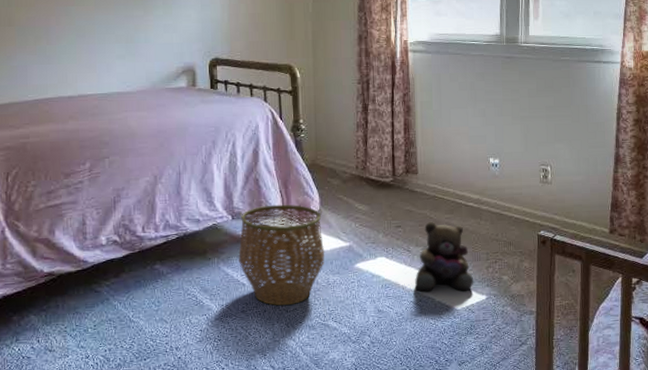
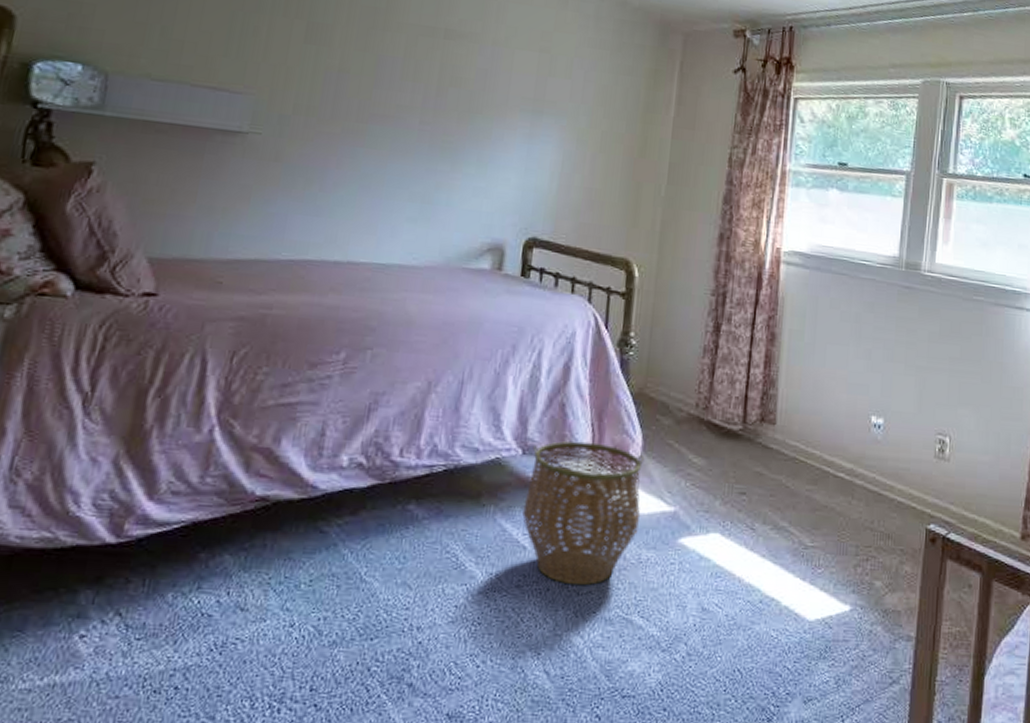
teddy bear: present [415,221,474,293] -> none [756,491,836,596]

